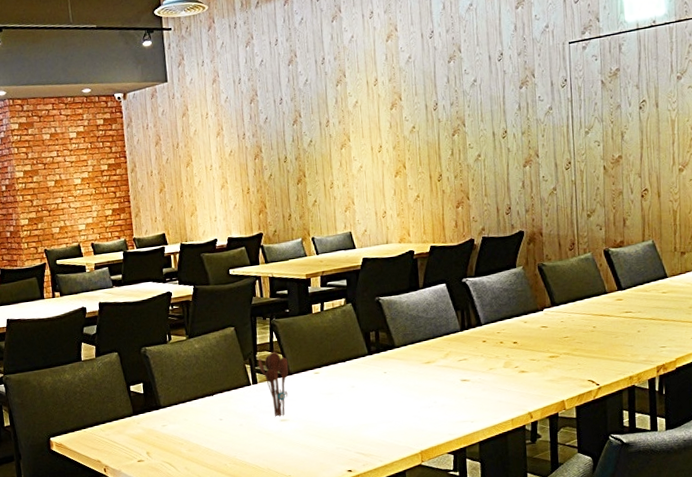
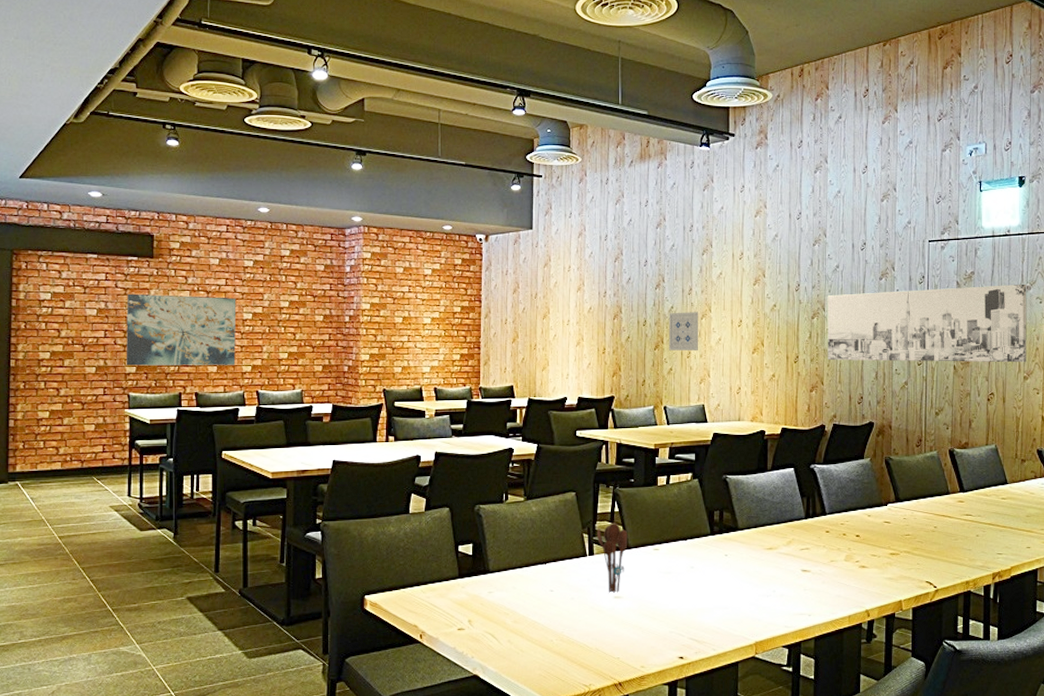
wall art: none [308,143,340,183] -> present [669,312,699,351]
wall art: none [467,74,681,175] -> present [827,284,1027,363]

